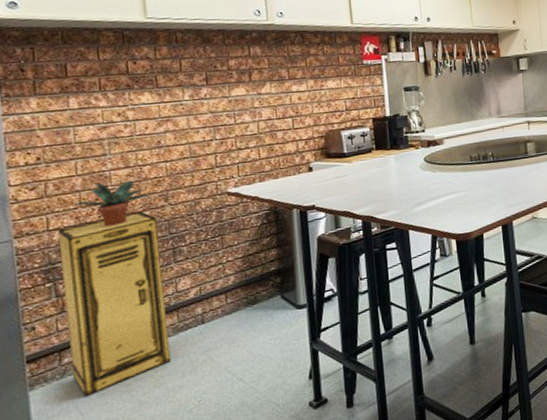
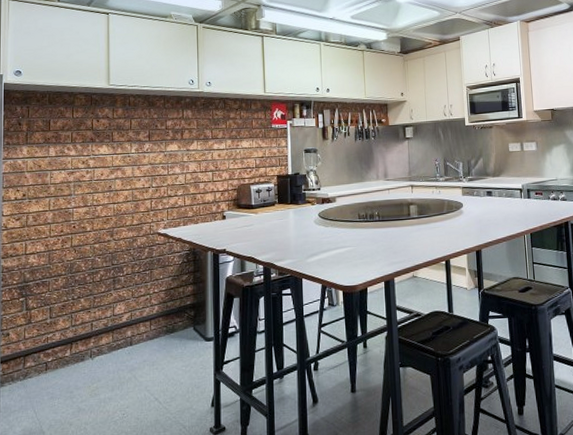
storage cabinet: present [57,211,172,398] -> none [31,243,105,398]
potted plant: present [72,180,151,227] -> none [44,217,101,255]

